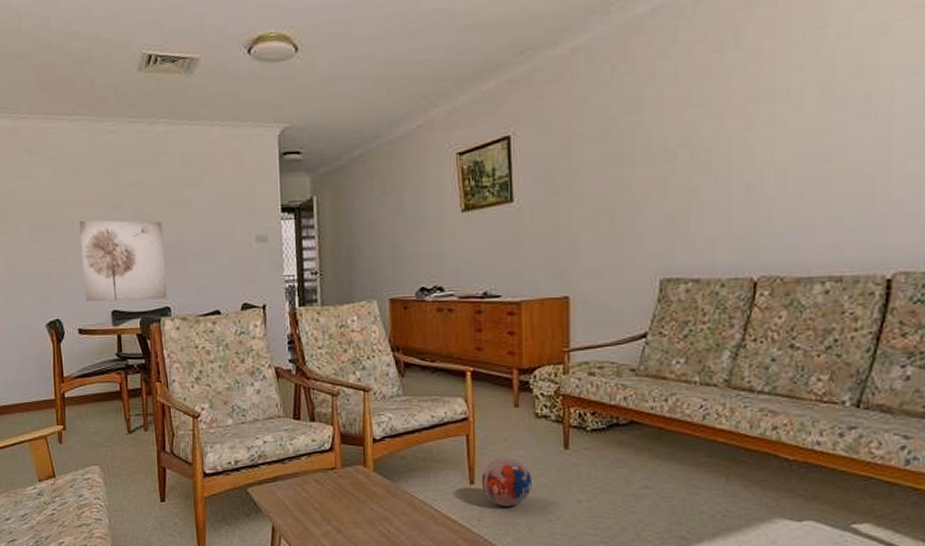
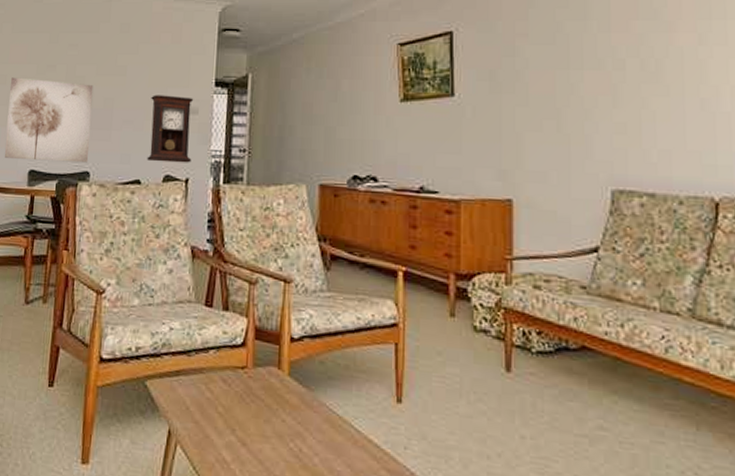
pendulum clock: none [220,225,267,292] -> present [147,95,194,163]
ball: present [481,457,532,507] -> none [410,373,468,436]

